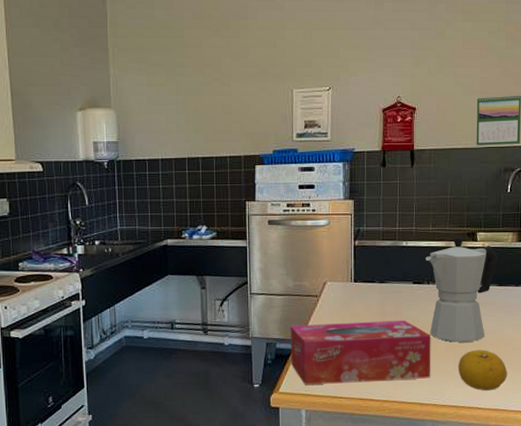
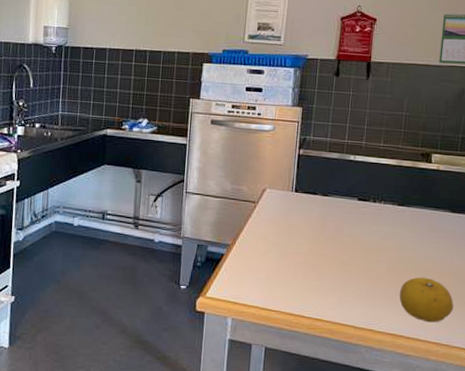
tissue box: present [290,320,431,385] -> none [220,229,373,302]
moka pot: present [426,237,498,342] -> none [372,156,453,269]

